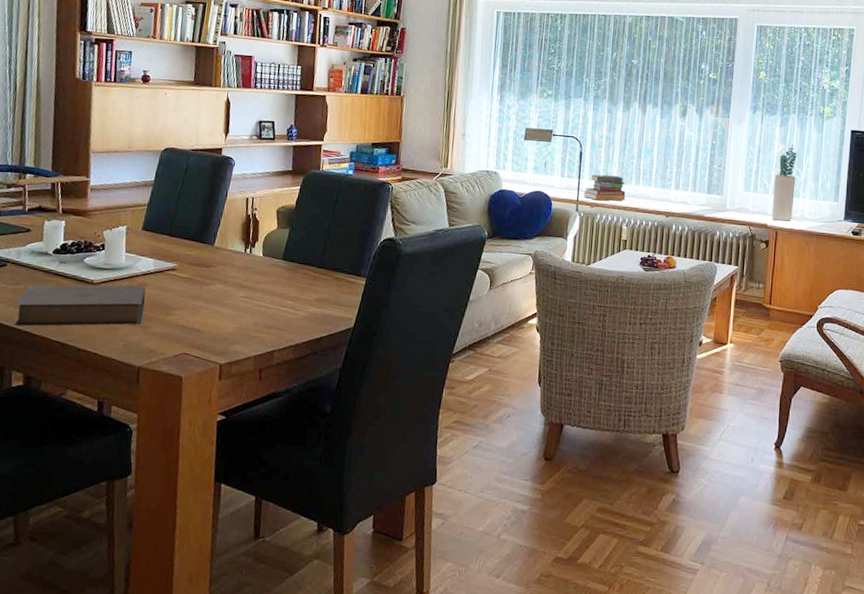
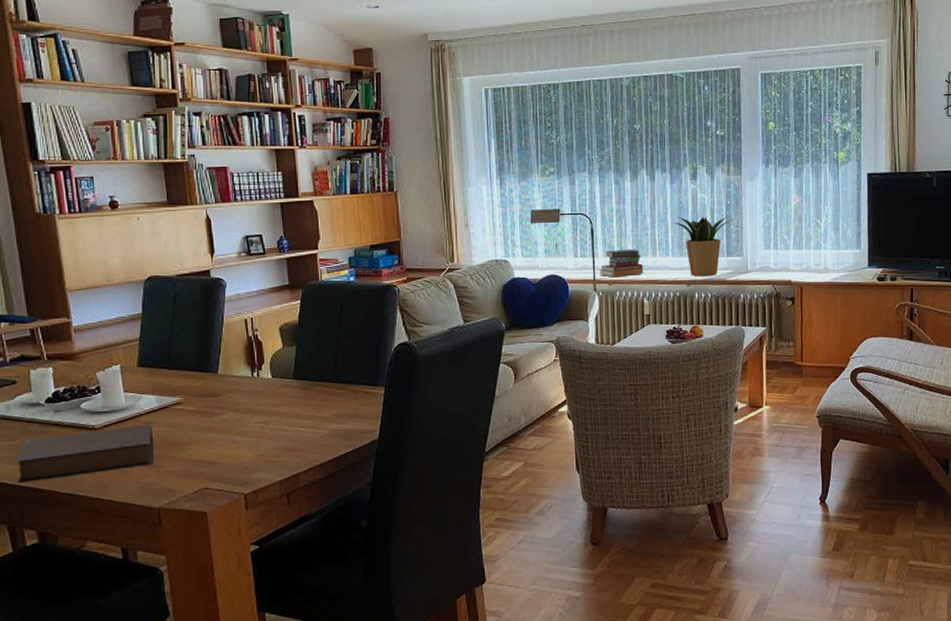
potted plant: none [660,149,718,211] -> present [674,216,734,276]
vase: present [771,144,797,222] -> none [794,195,816,277]

